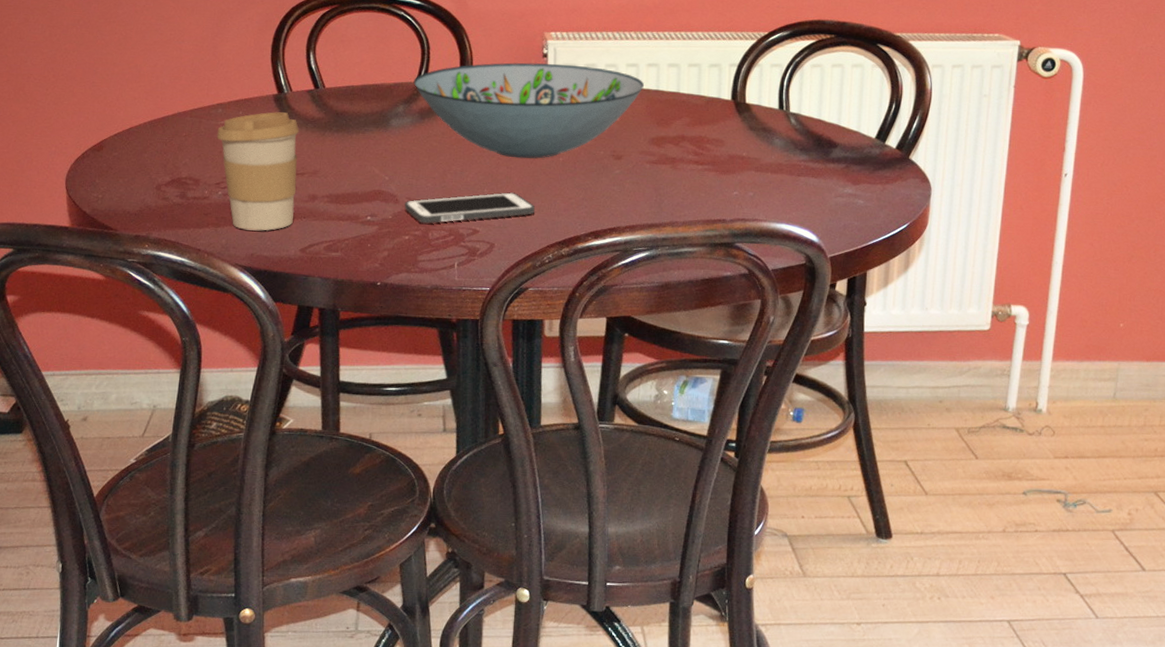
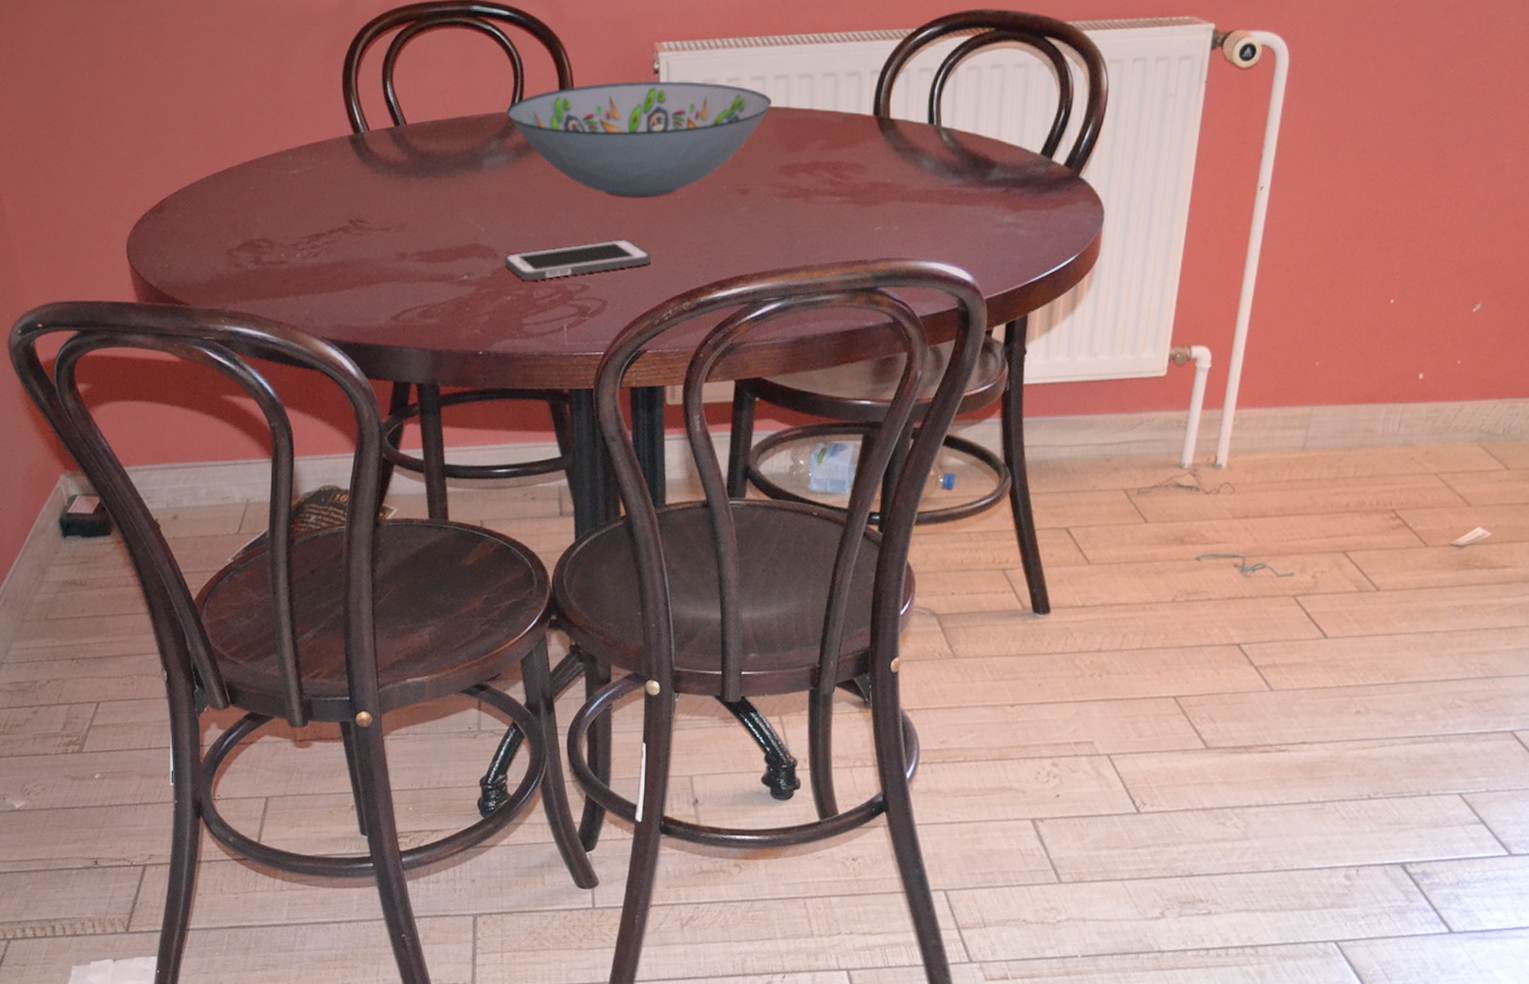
coffee cup: present [216,112,300,231] -> none [289,156,383,298]

